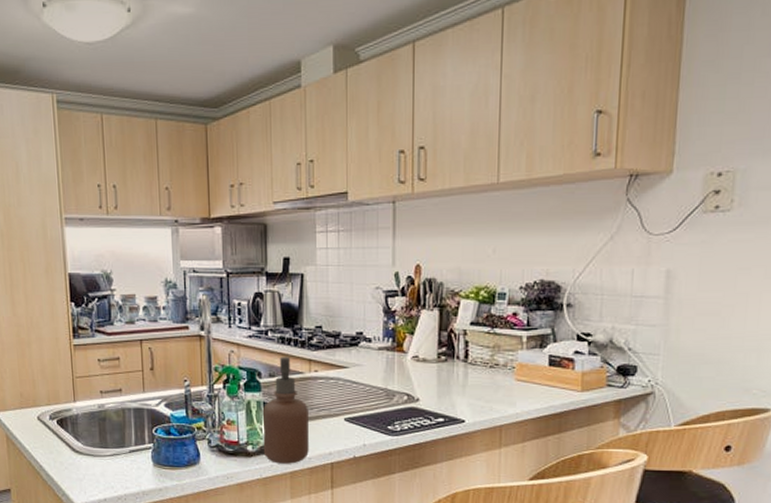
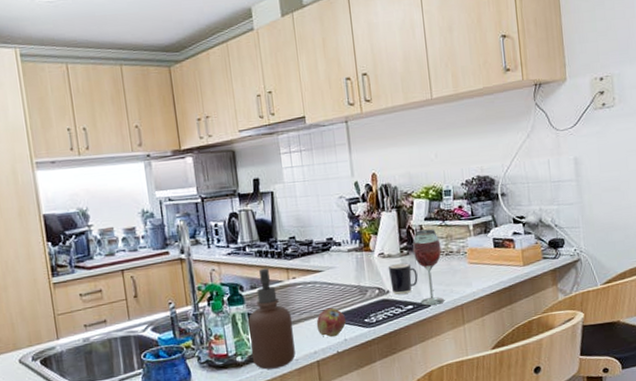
fruit: none [335,408,368,441] -> present [316,307,347,338]
mug: none [421,370,454,404] -> present [388,263,418,295]
wineglass: none [451,335,486,421] -> present [412,228,444,306]

